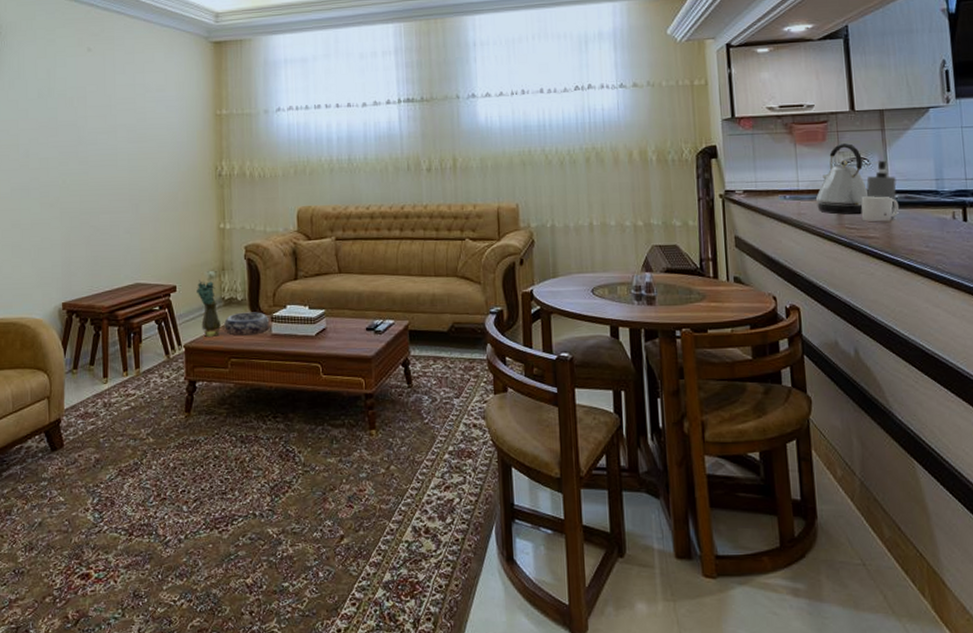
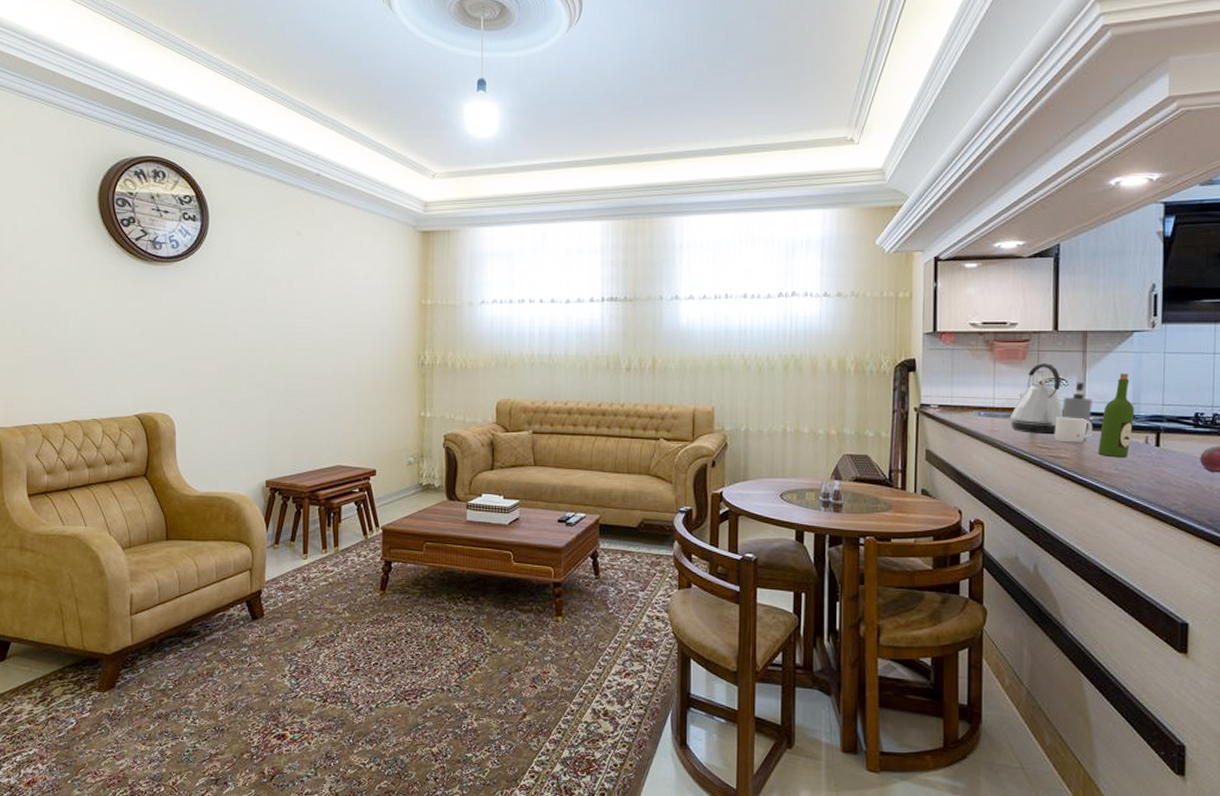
vase: present [196,279,221,338] -> none [396,465,417,521]
decorative bowl: present [224,312,270,336] -> none [421,498,465,521]
wine bottle: none [906,149,939,235] -> present [1098,373,1135,458]

